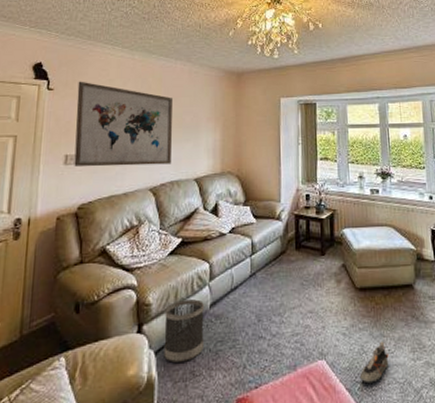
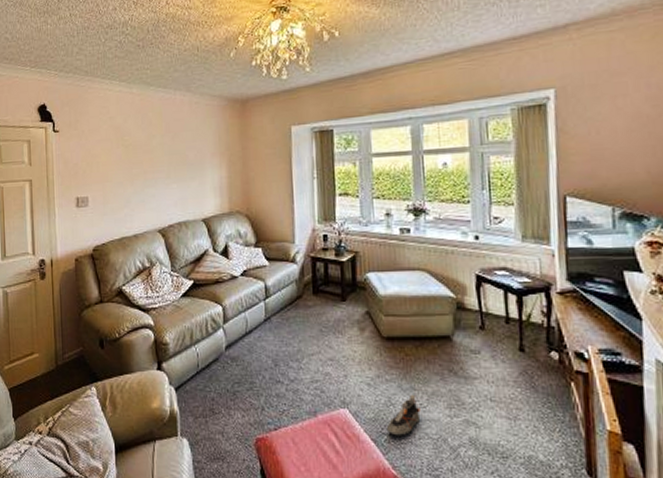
wall art: present [74,81,172,167] -> none [81,120,177,209]
wastebasket: present [164,299,204,363] -> none [182,341,221,399]

